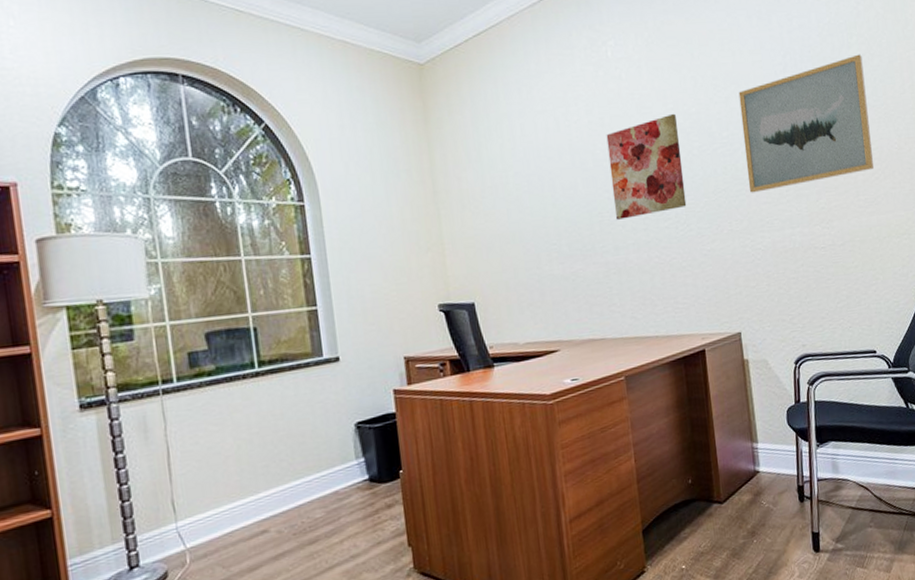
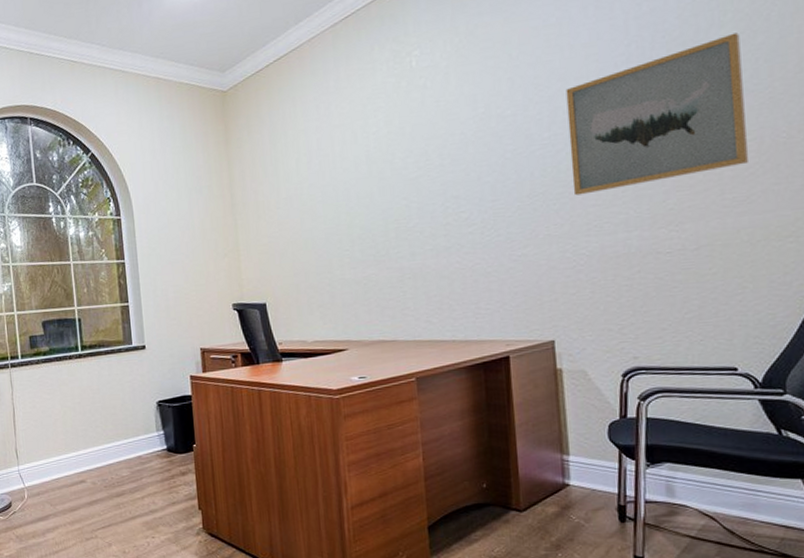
wall art: present [606,113,687,220] -> none [406,117,495,226]

